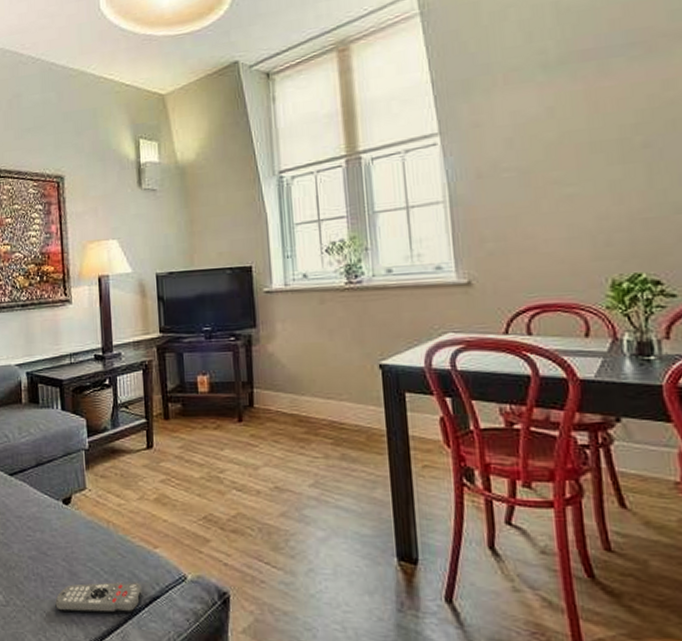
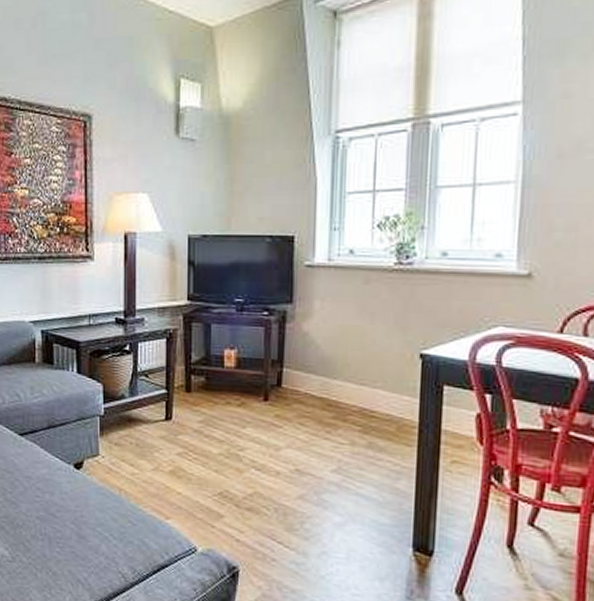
remote control: present [55,582,142,614] -> none [62,546,151,579]

